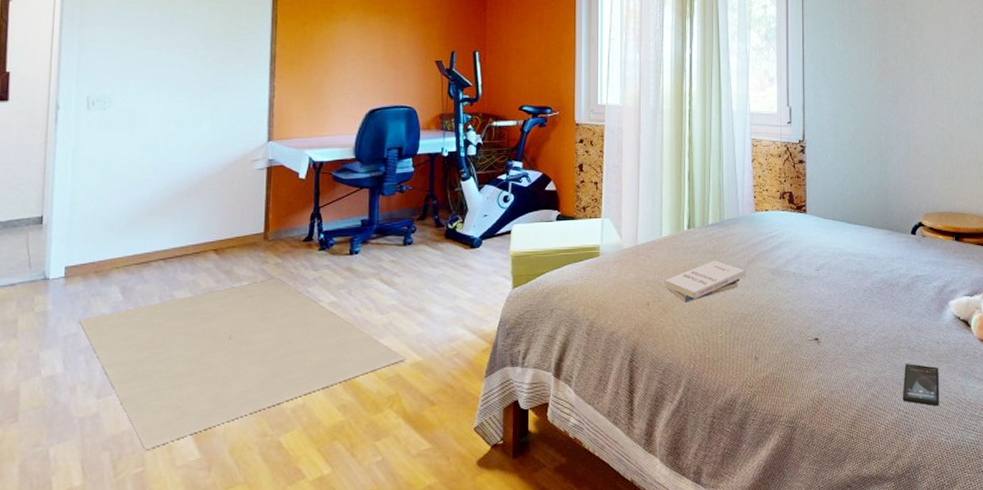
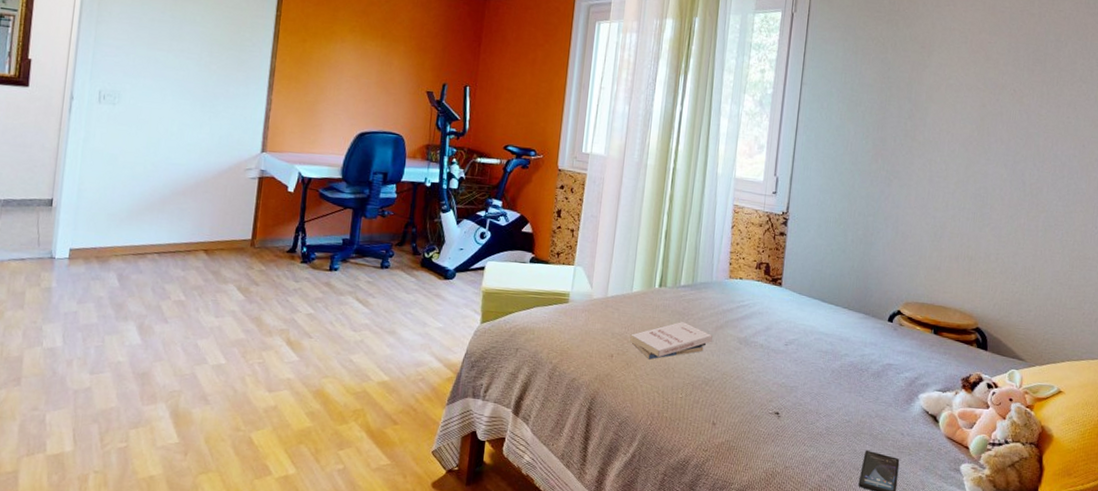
yoga mat: present [79,278,405,451] -> none [79,283,373,428]

